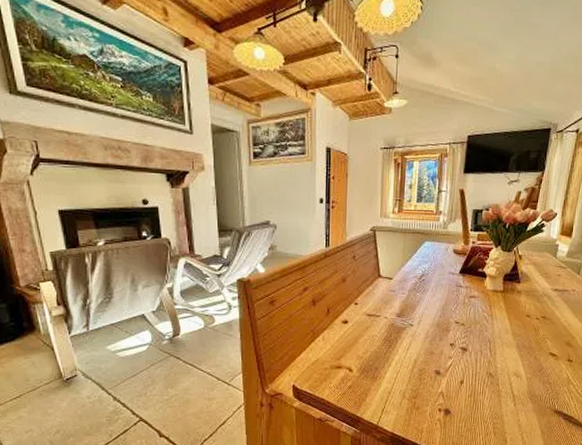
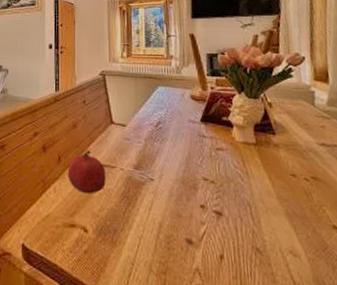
fruit: none [335,303,371,340] -> present [67,151,106,194]

